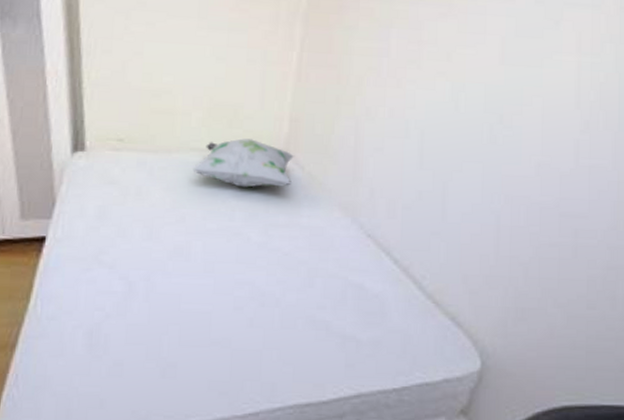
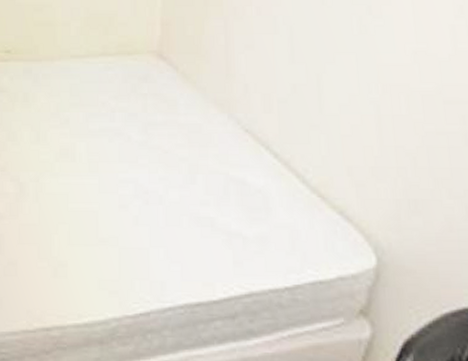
decorative pillow: present [192,138,295,188] -> none [74,44,169,89]

